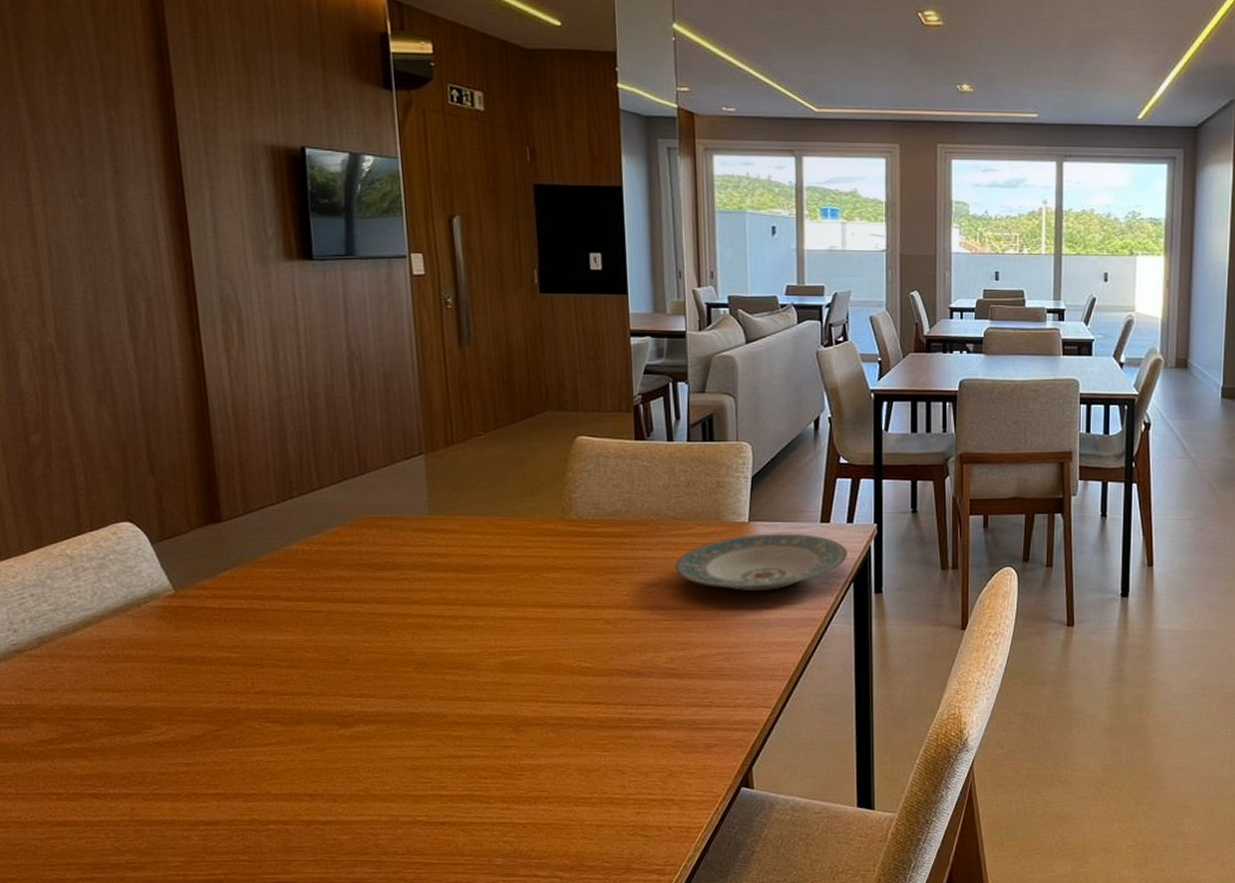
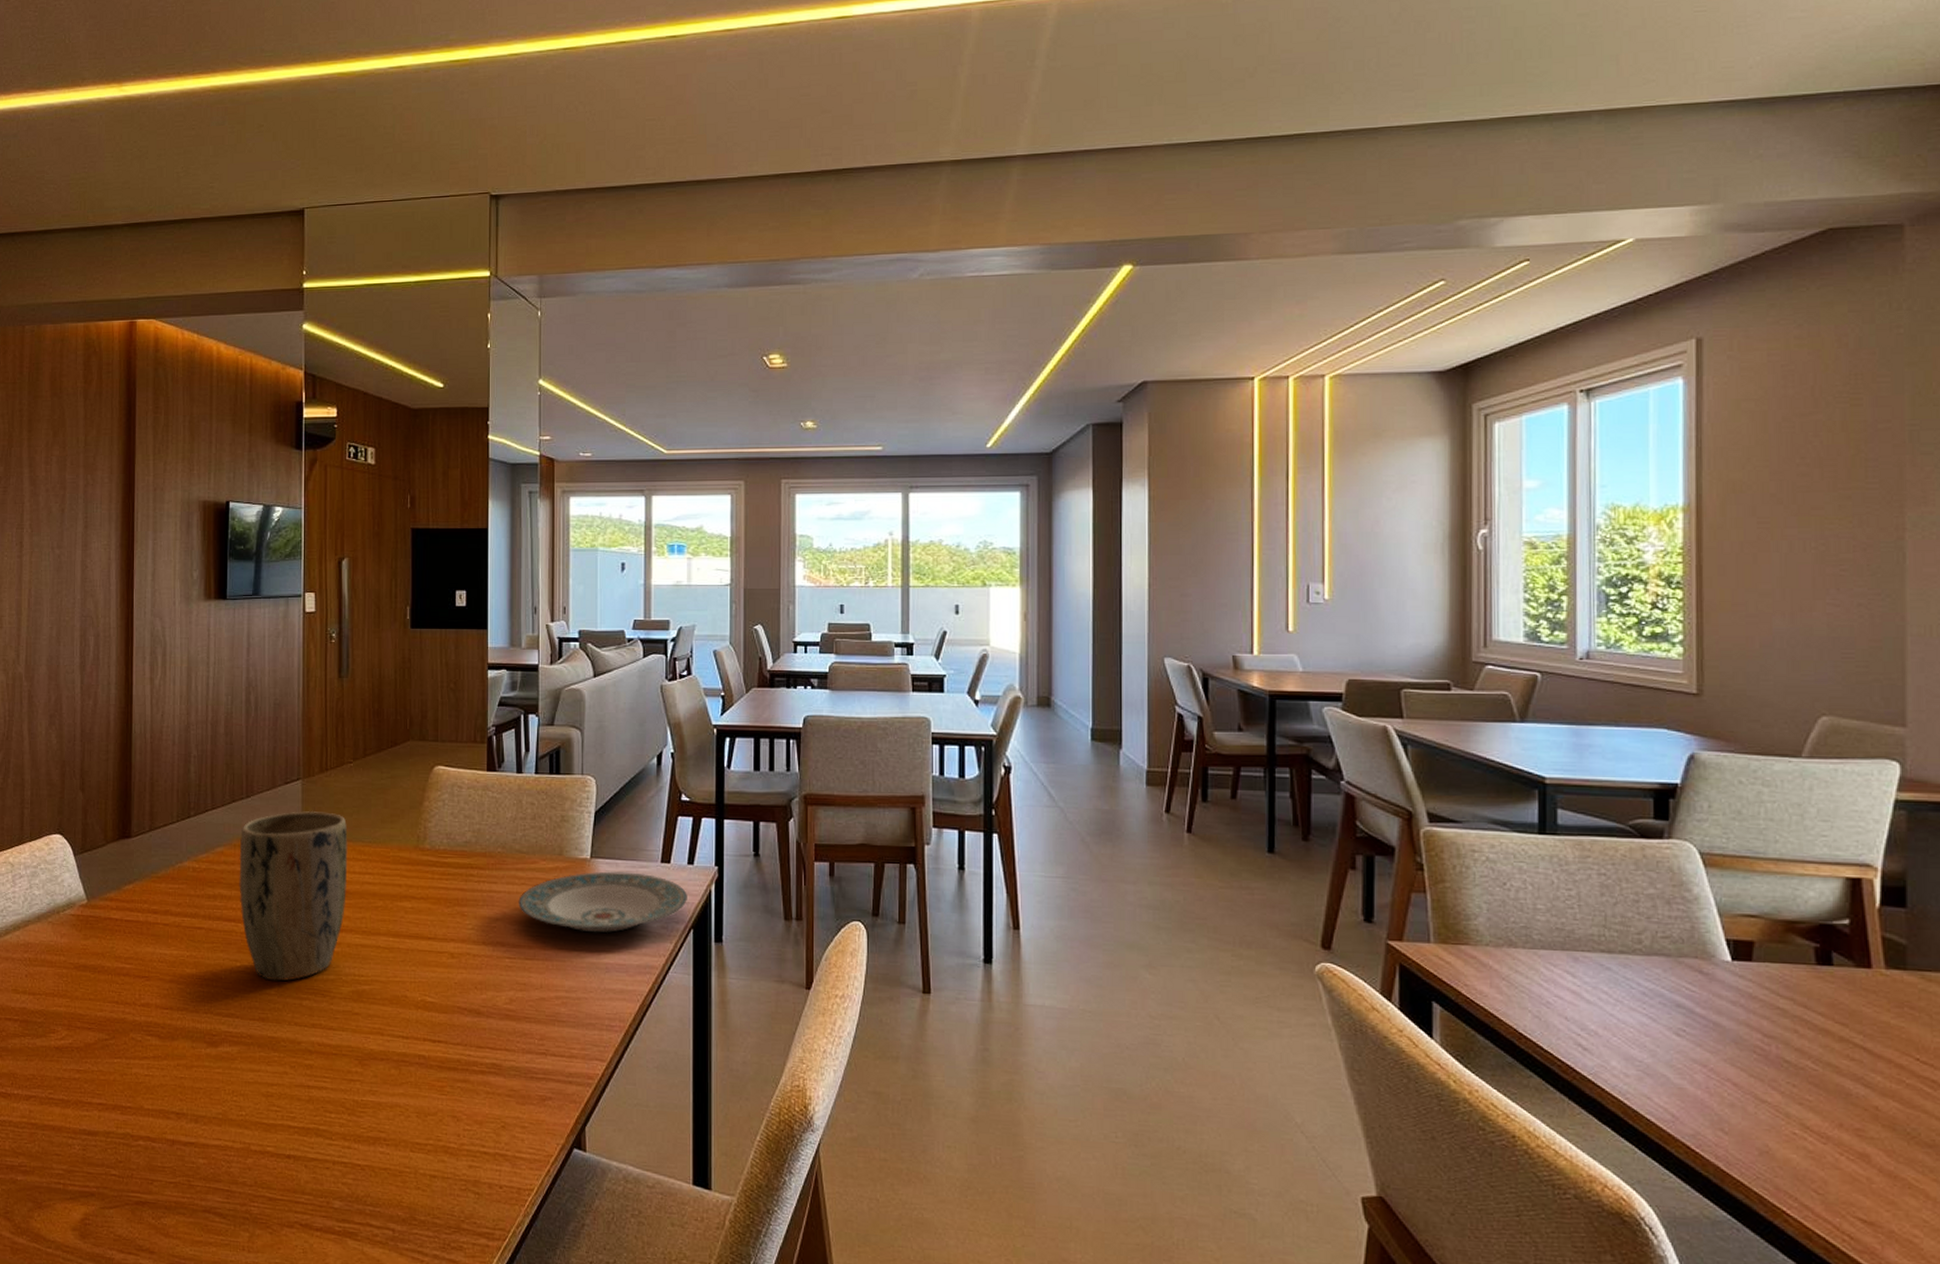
plant pot: none [356,485,487,659] -> present [239,810,348,982]

